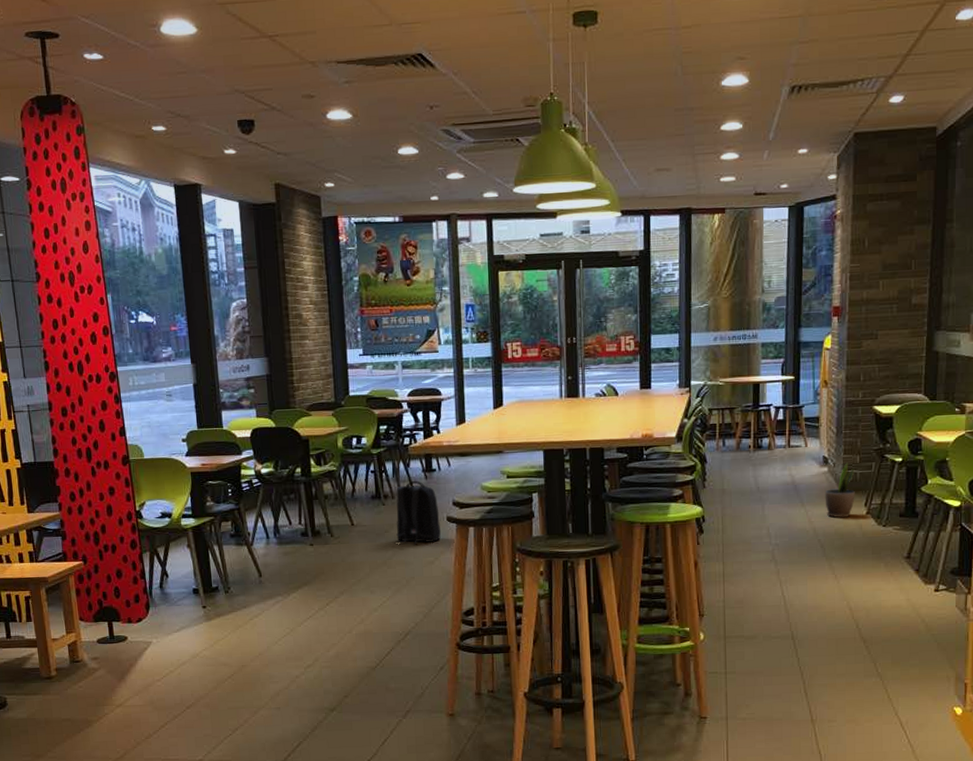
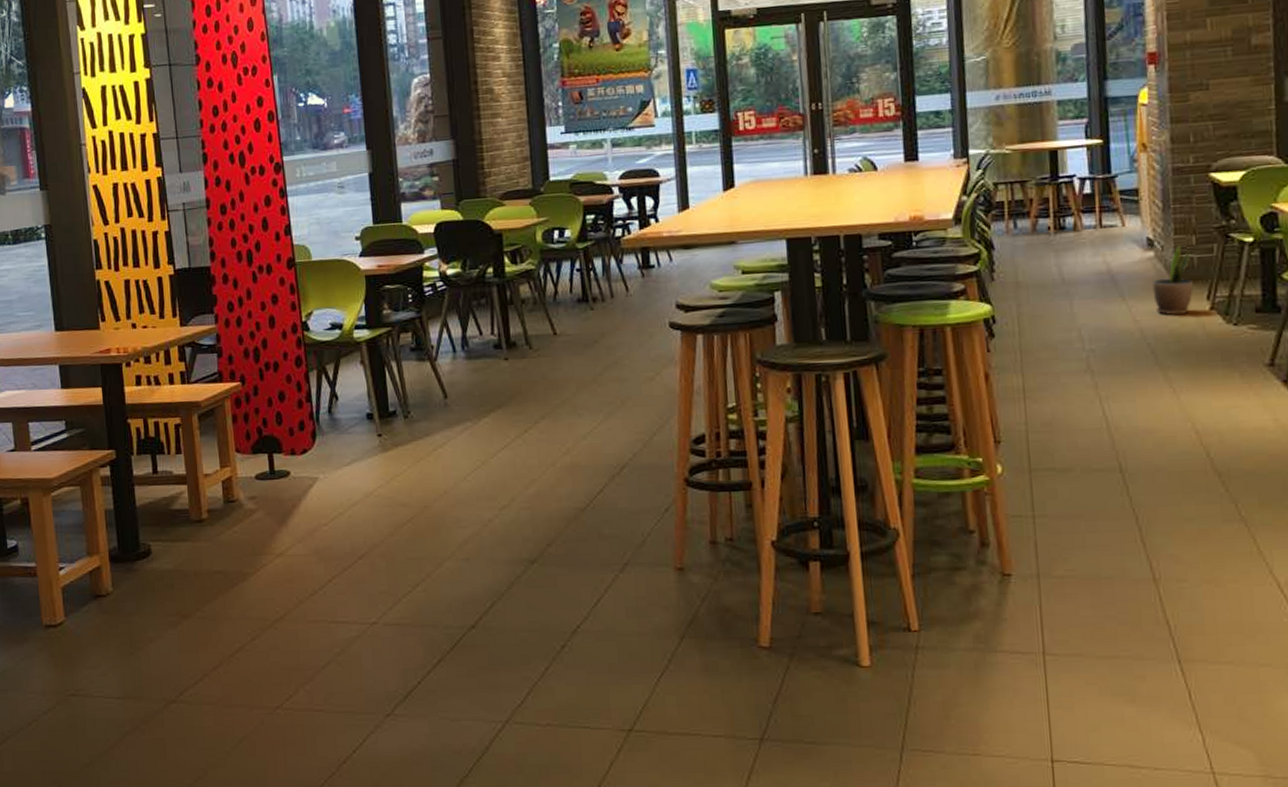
backpack: present [396,480,441,544] -> none [607,279,662,356]

